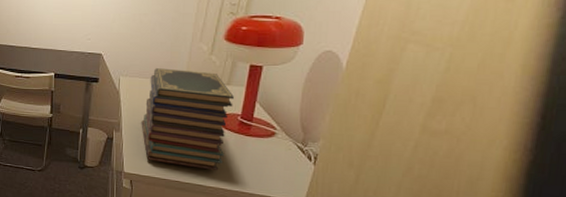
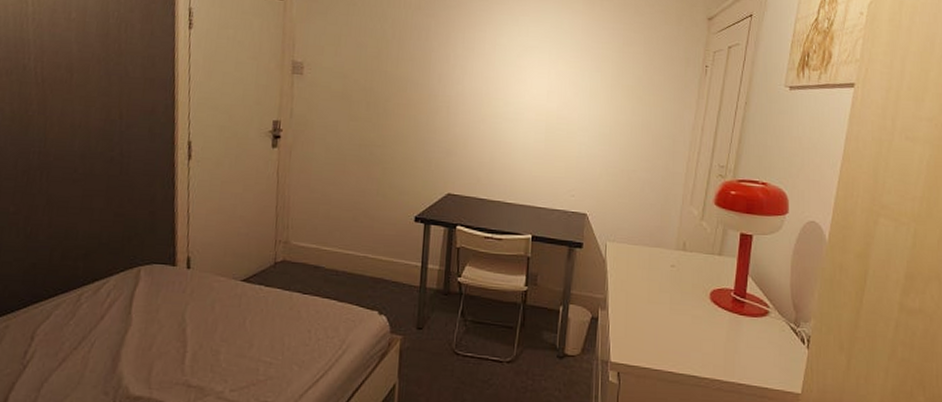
book stack: present [141,68,235,170] -> none [630,233,727,357]

